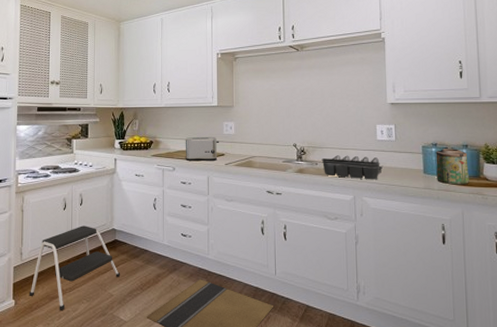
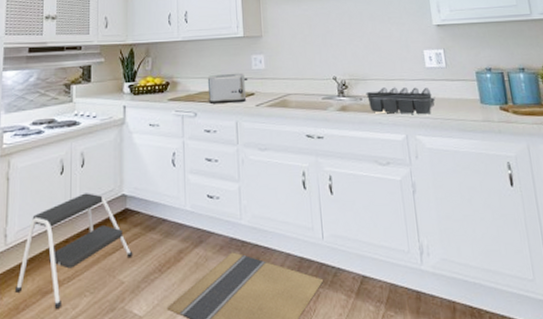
canister: present [436,149,469,185] -> none [491,73,531,115]

